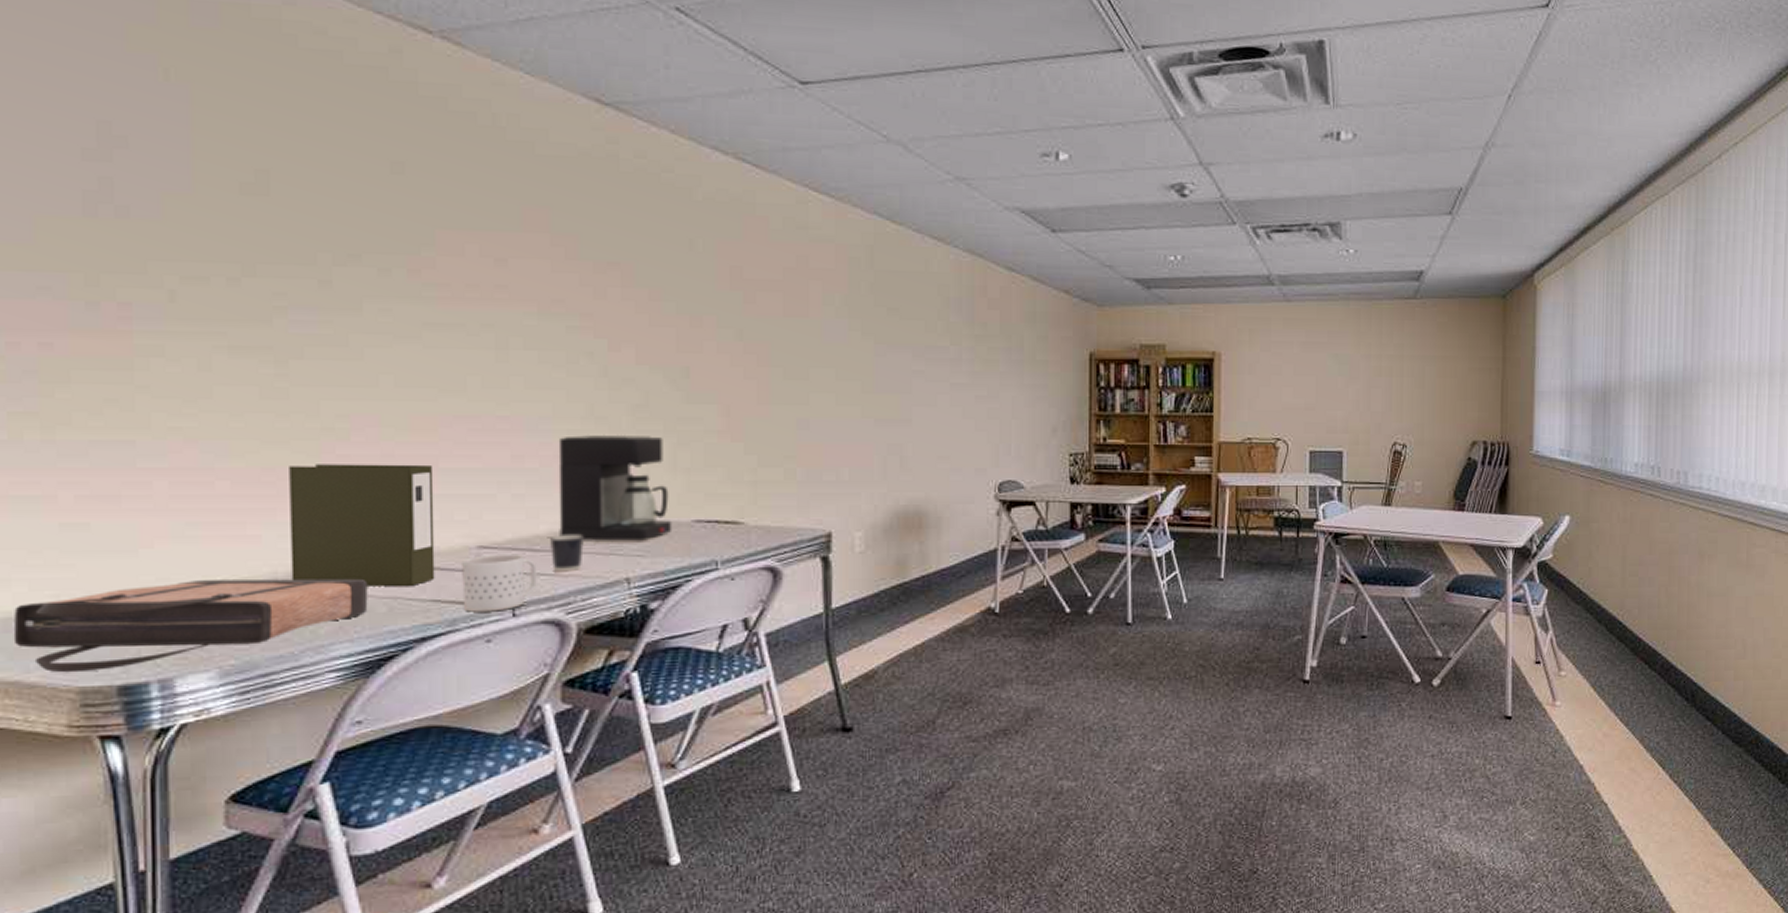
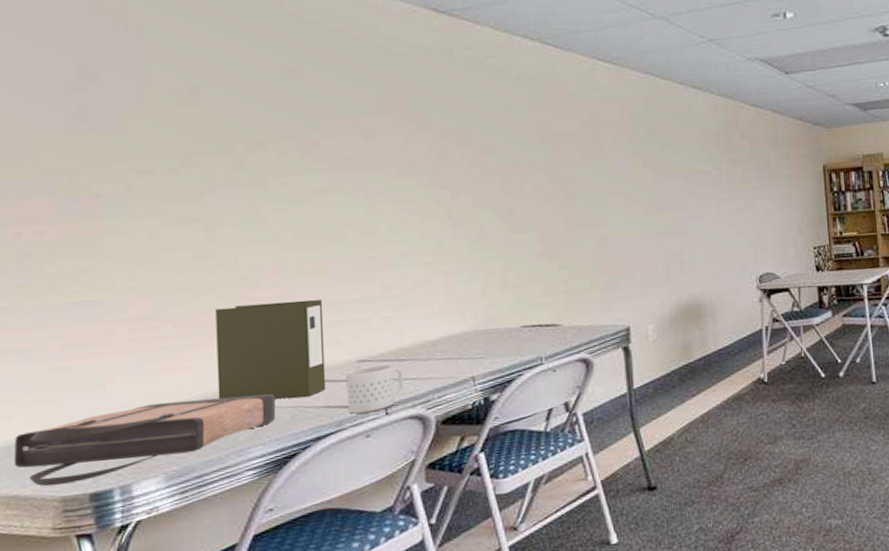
mug: present [550,535,584,572] -> none [412,345,438,376]
coffee maker: present [558,434,672,543] -> none [416,262,506,350]

